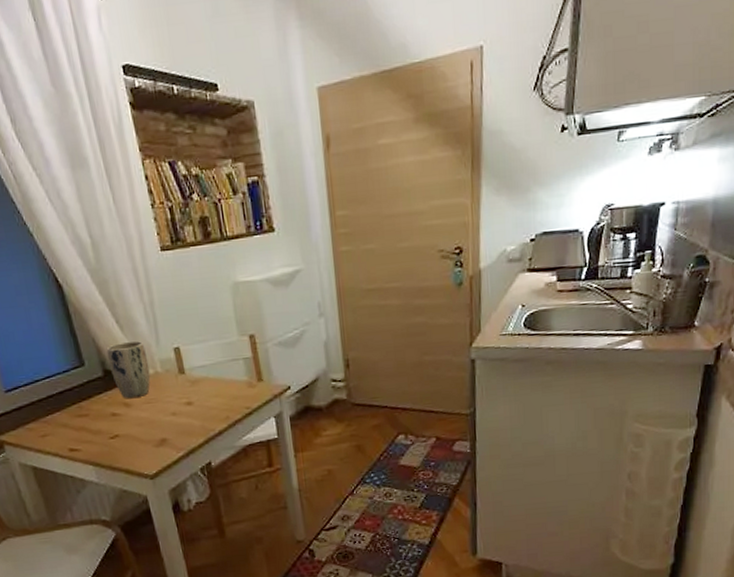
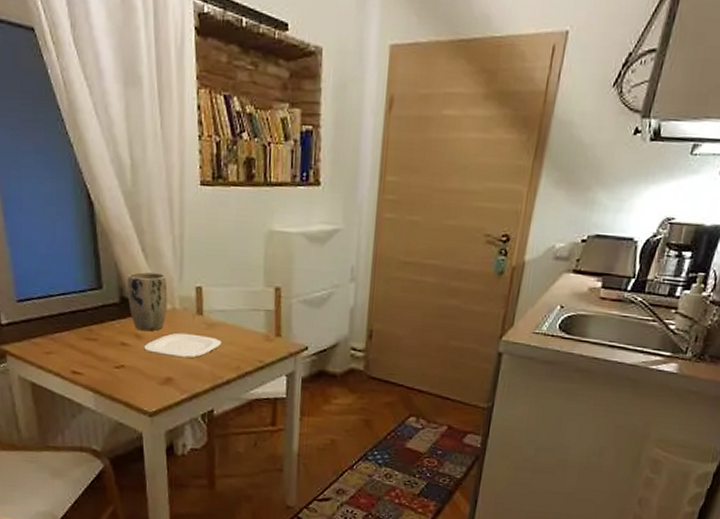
plate: none [134,393,207,419] -> present [144,333,221,359]

